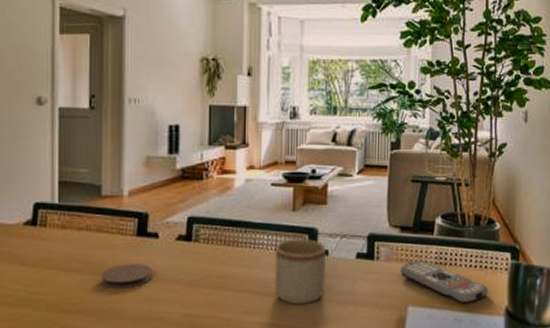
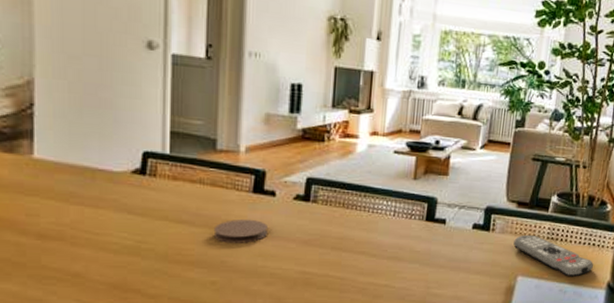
mug: present [274,238,326,306] -> none [390,205,444,269]

